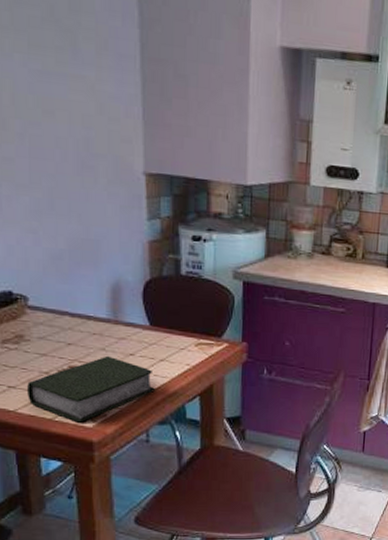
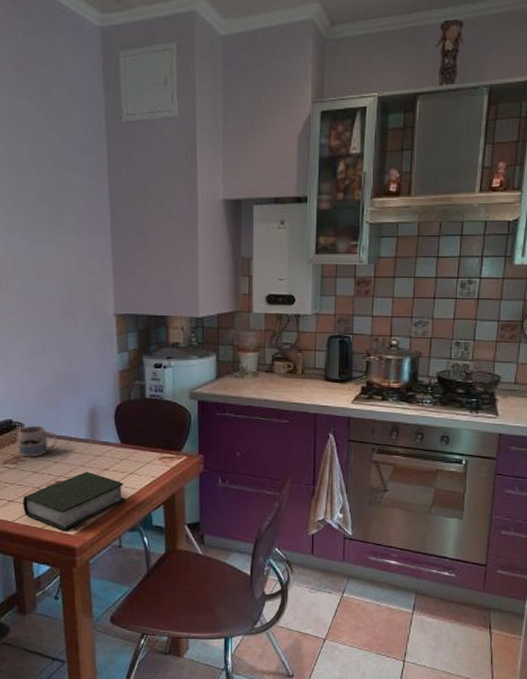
mug: none [19,299,71,337] -> present [17,425,58,458]

